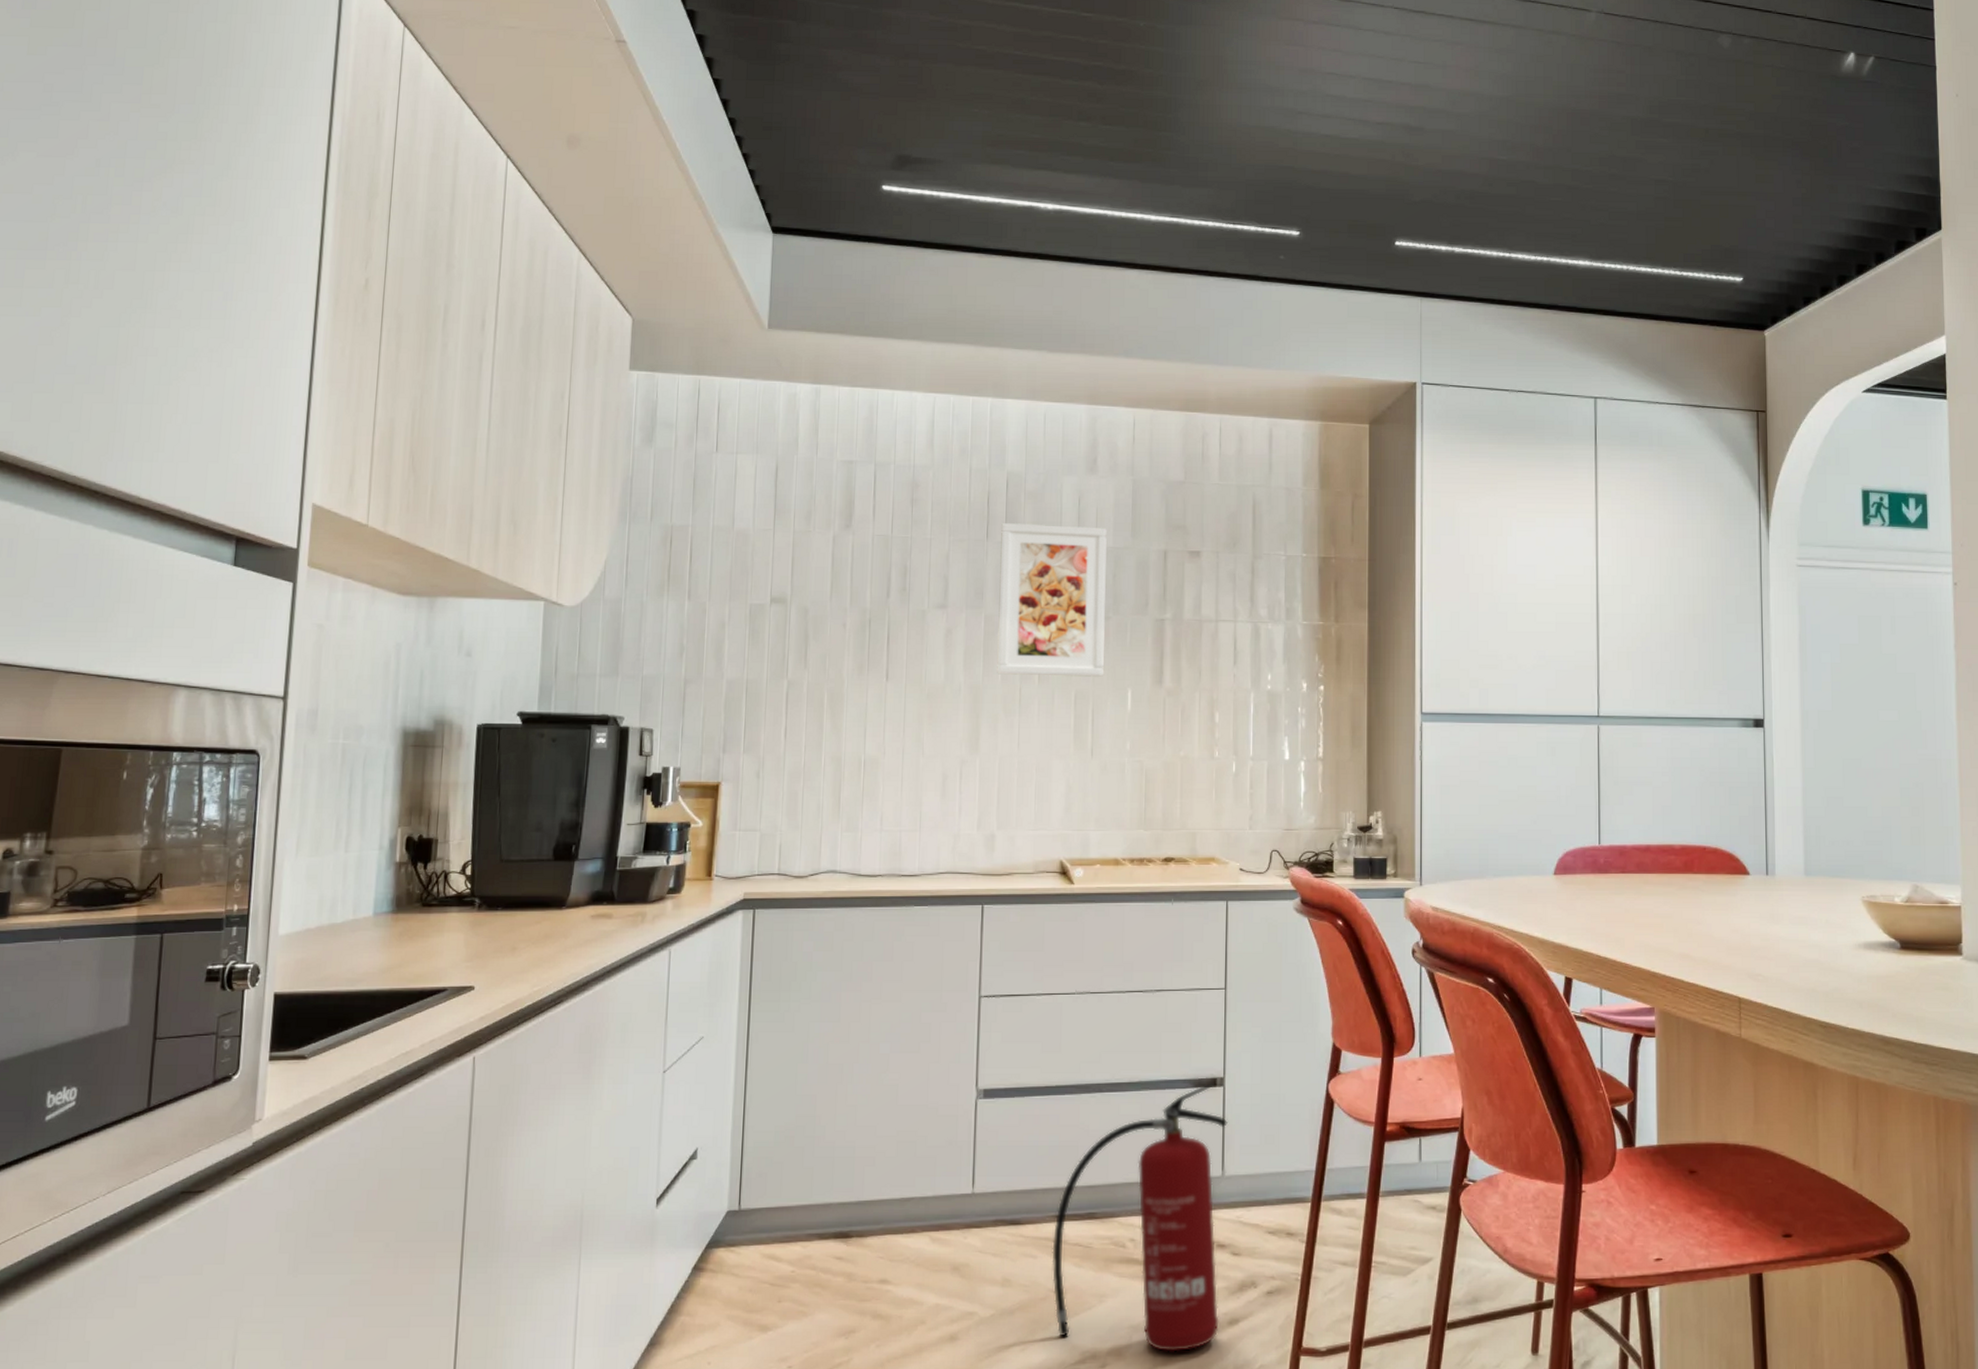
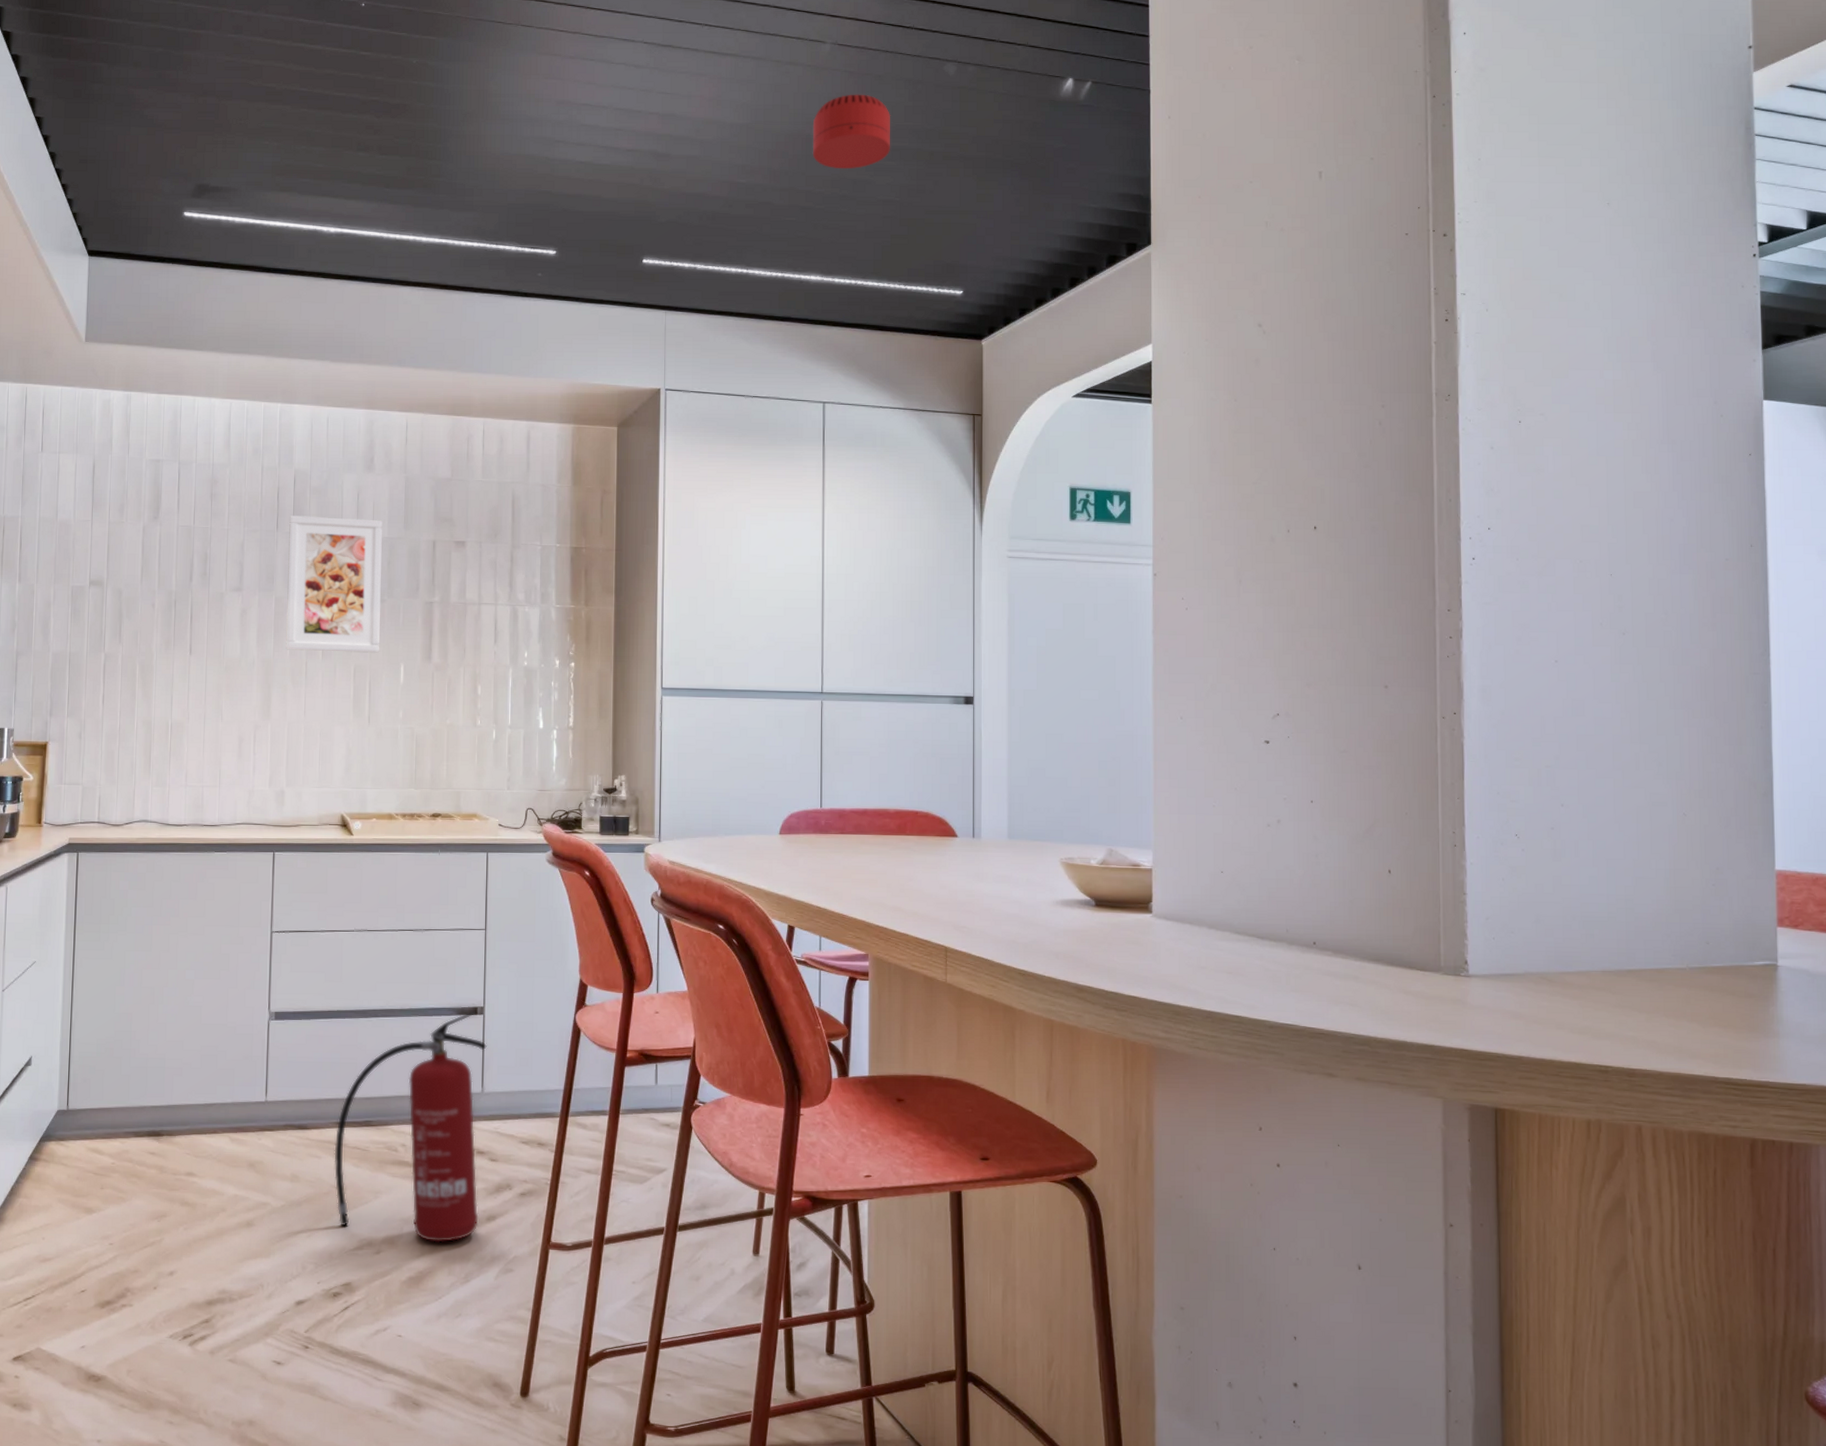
smoke detector: none [1578,66,1663,147] -> present [812,94,891,169]

